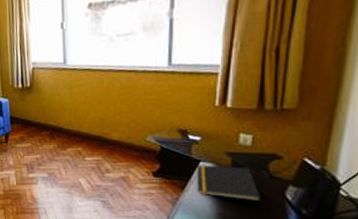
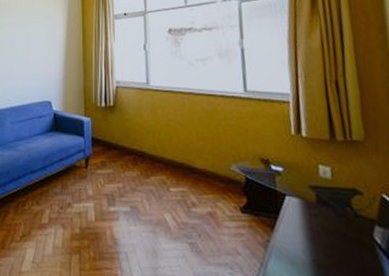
notepad: present [196,165,261,202] -> none [283,200,352,246]

